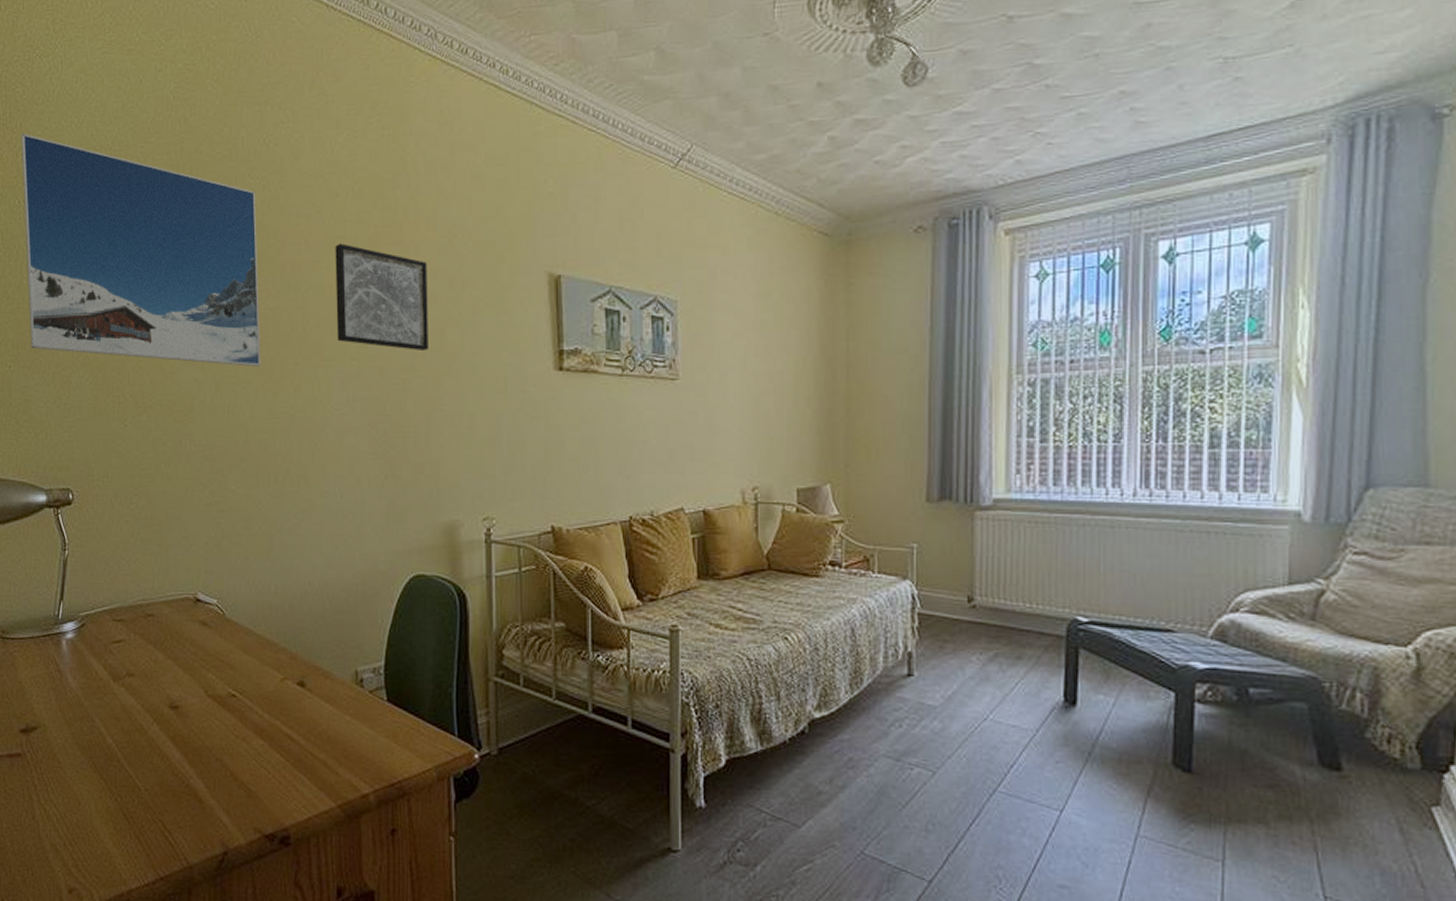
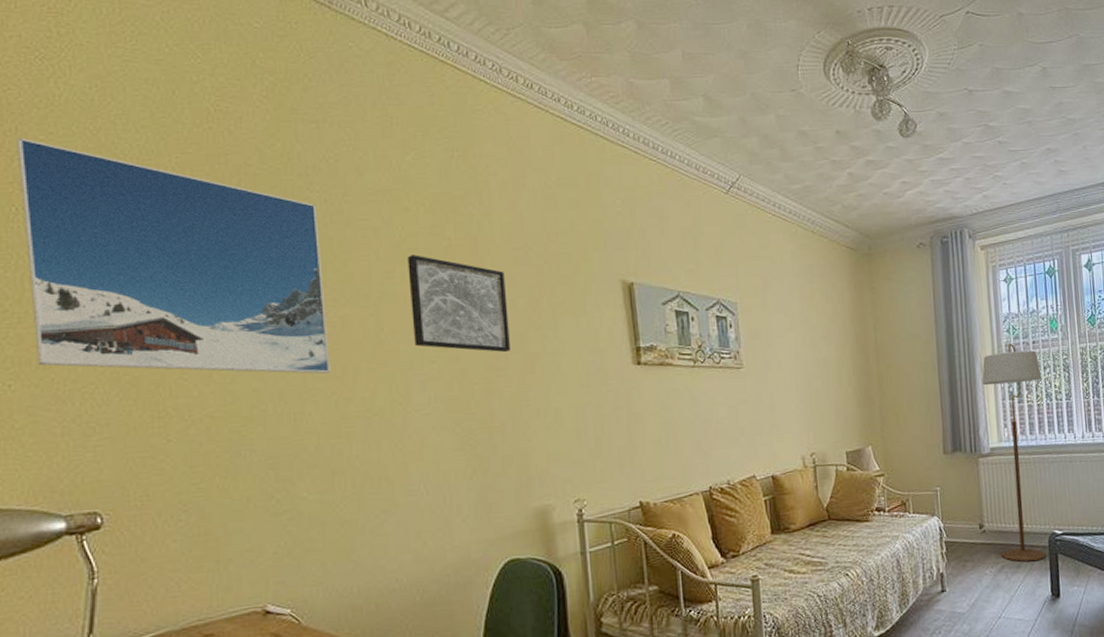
floor lamp: none [989,361,1079,654] -> present [981,343,1046,562]

